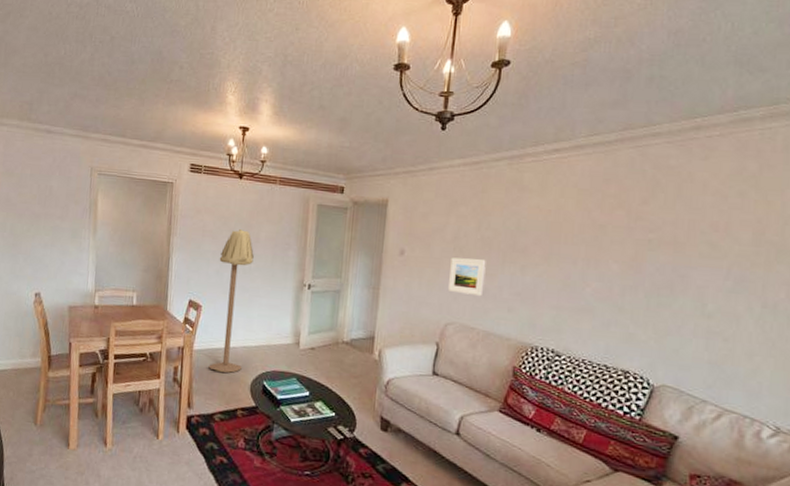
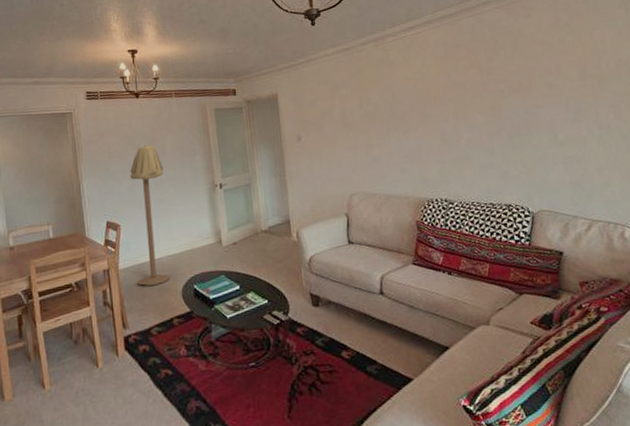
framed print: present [448,257,486,296] -> none [343,132,377,166]

